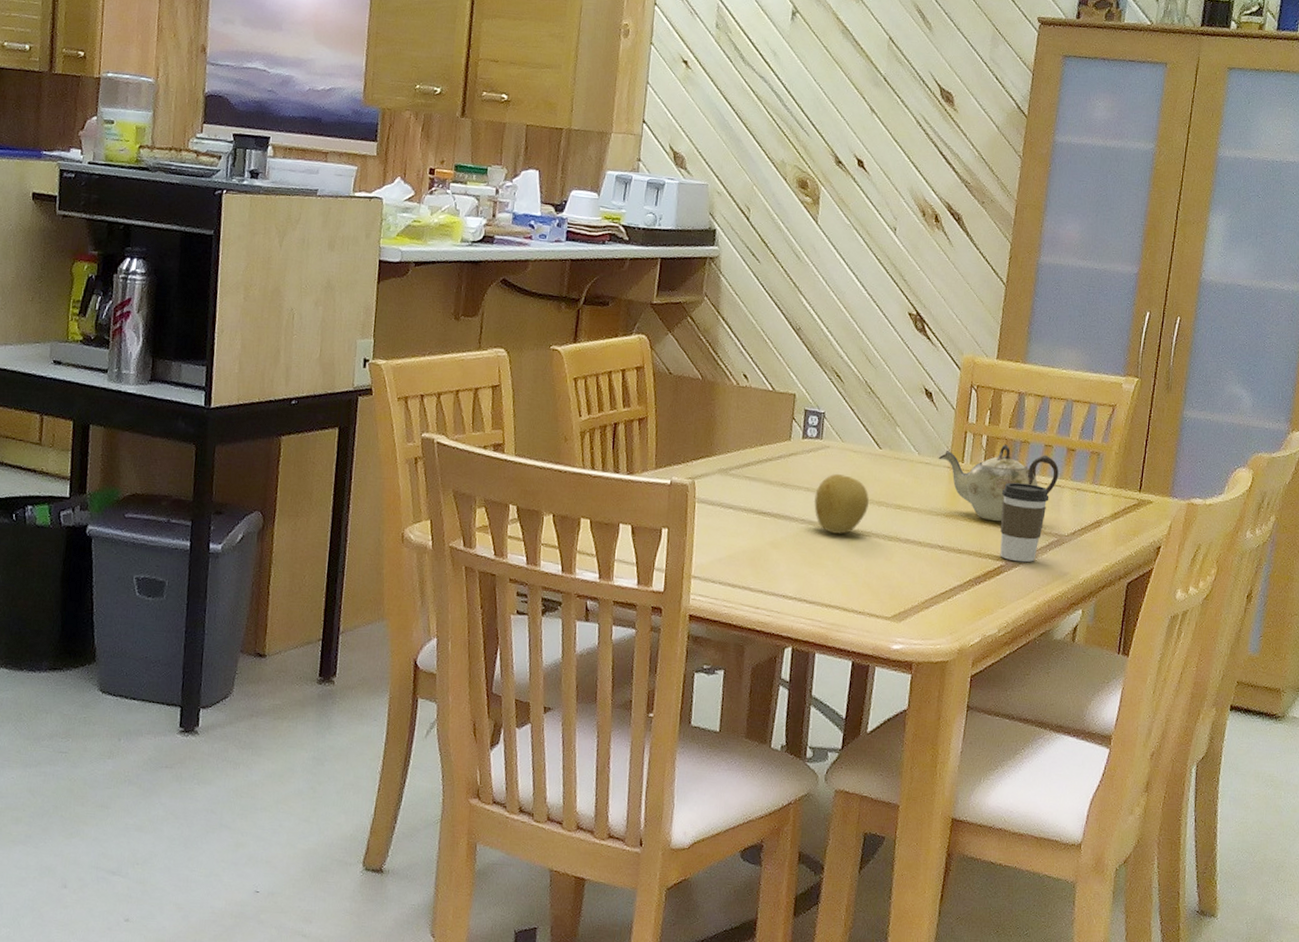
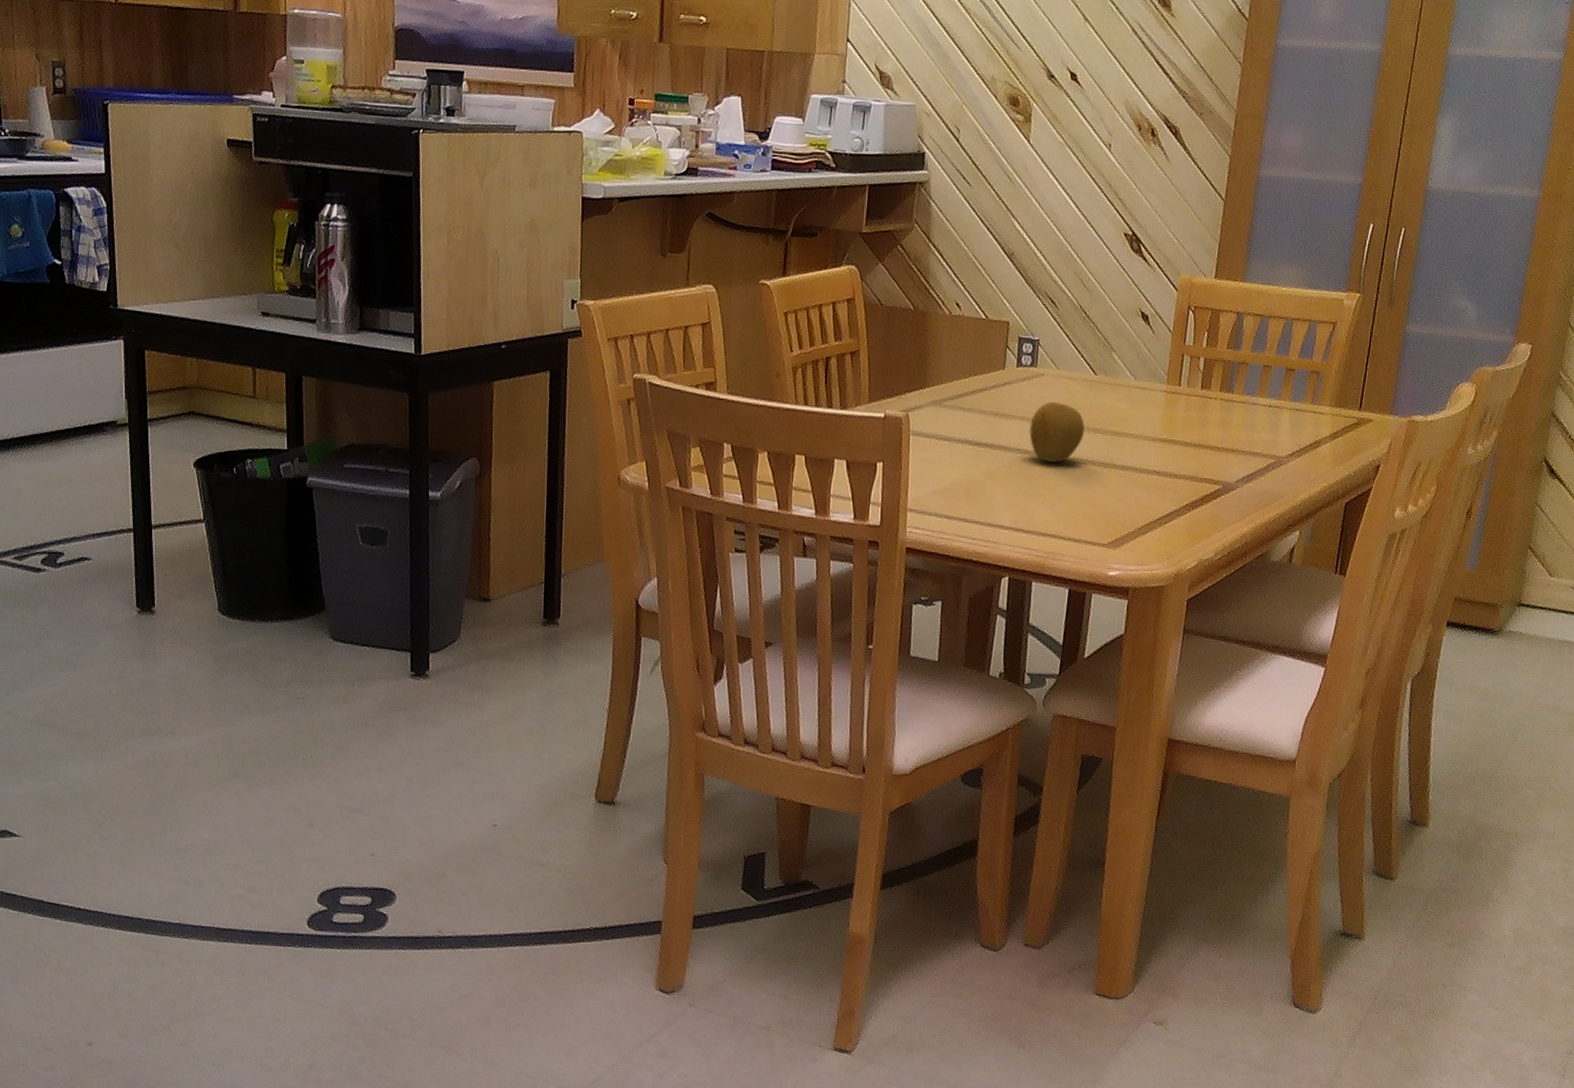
teapot: present [938,444,1059,522] -> none [1155,366,1278,446]
coffee cup: present [1000,482,1050,563] -> none [1217,405,1268,486]

